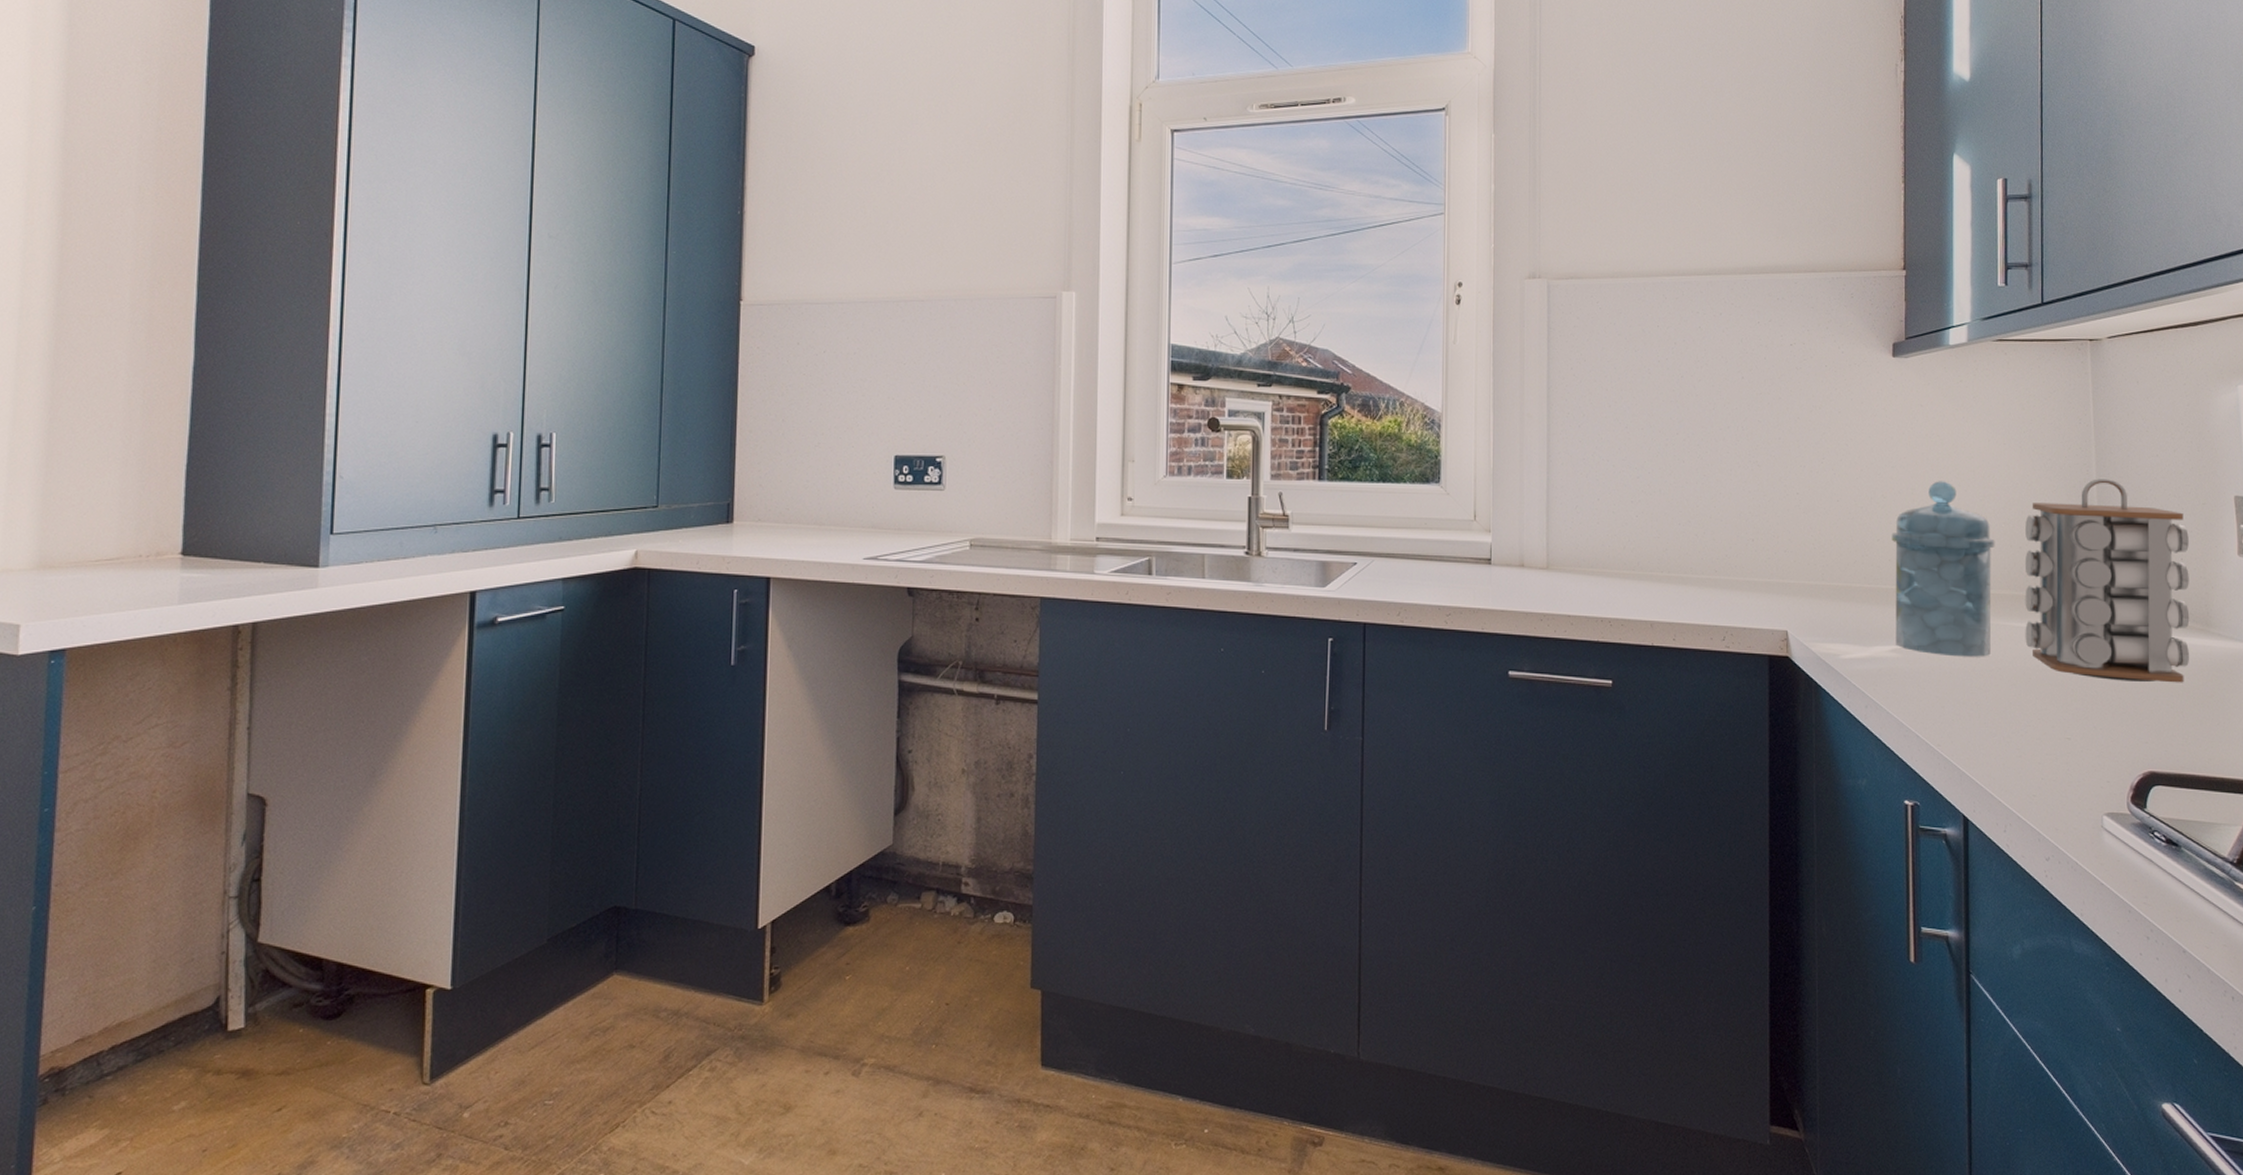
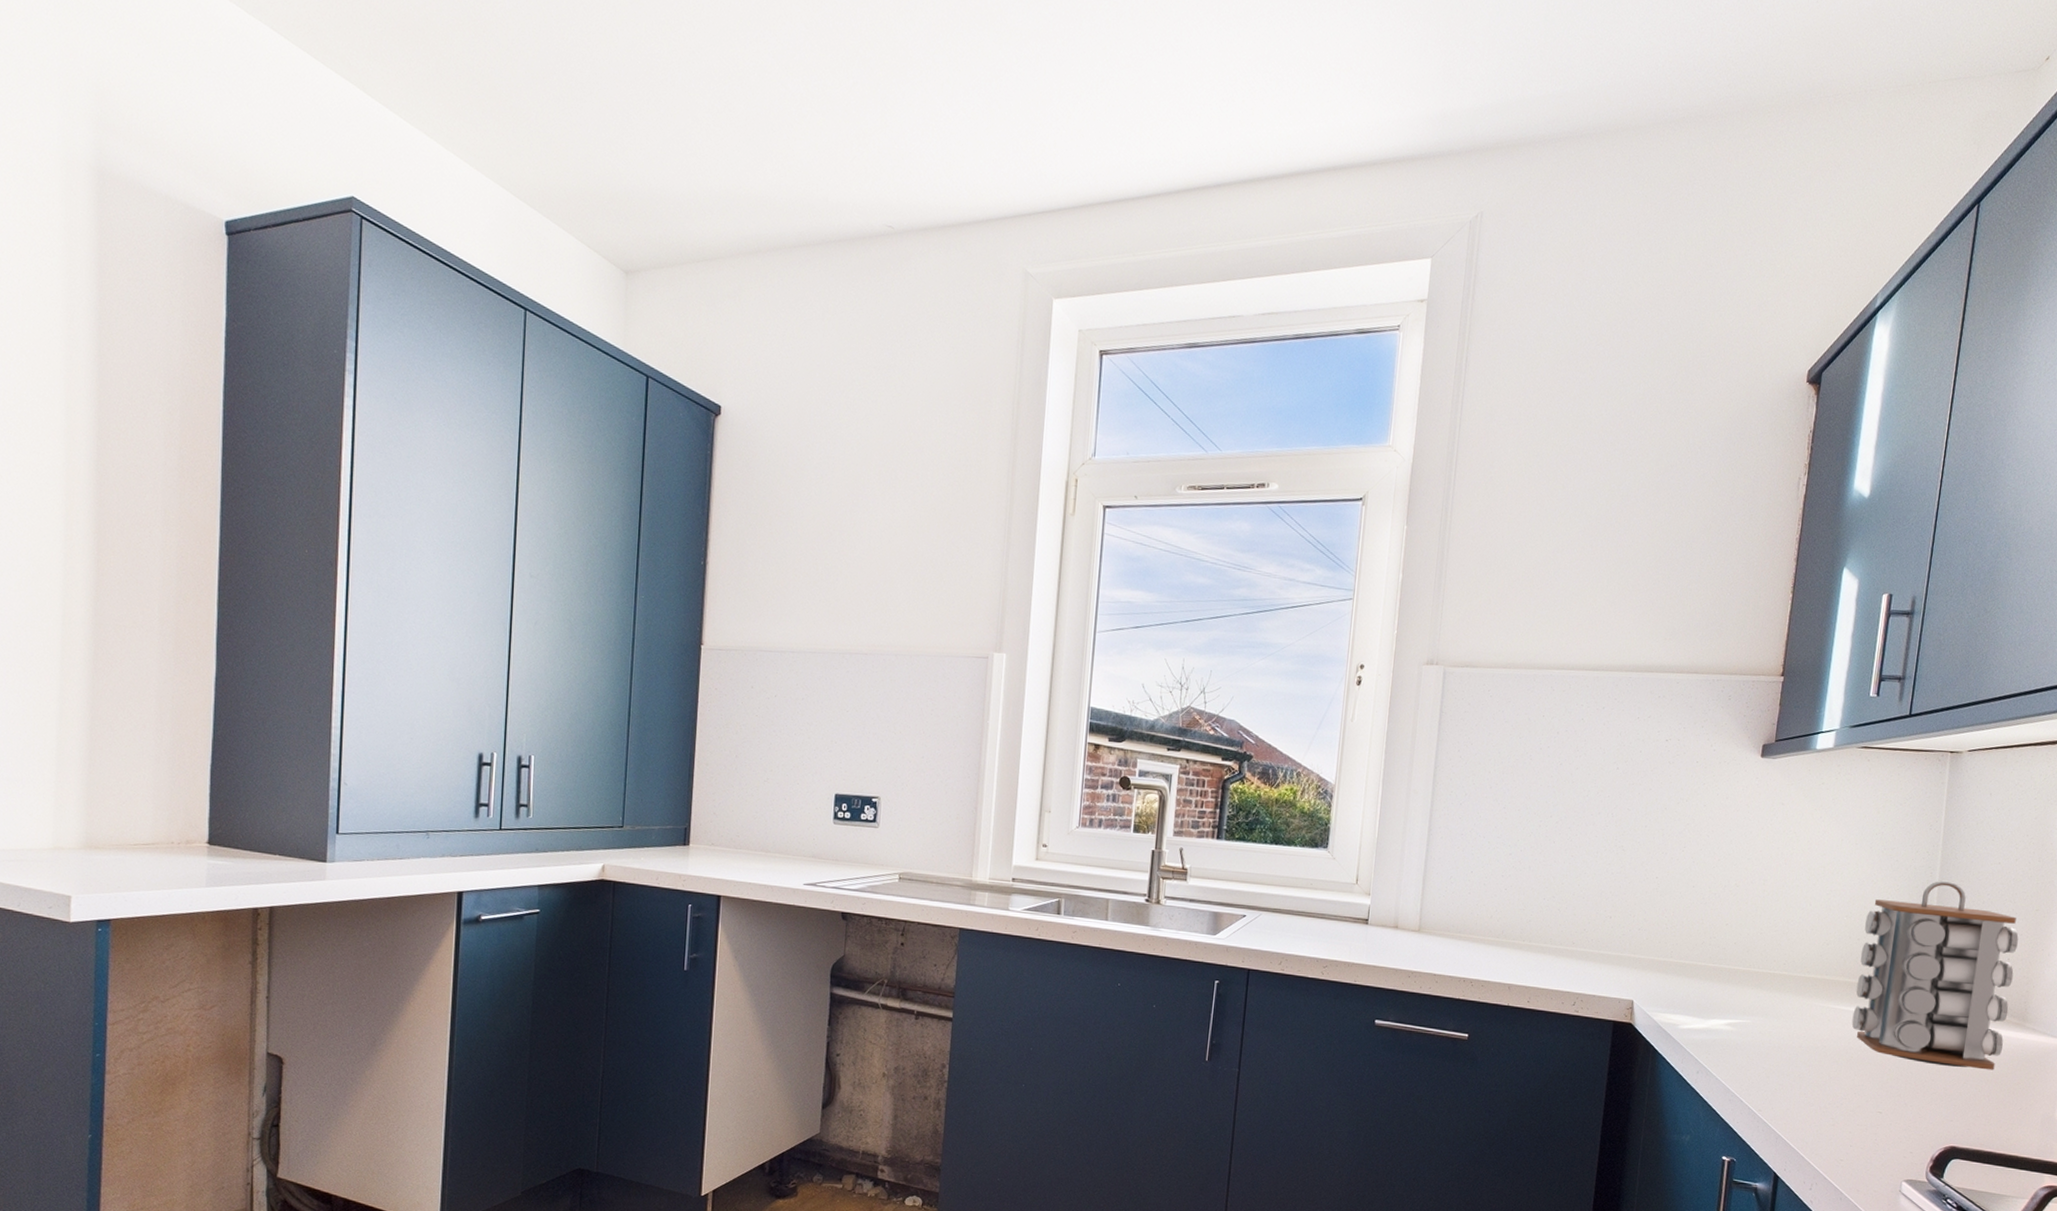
canister: present [1891,481,1995,657] -> none [1731,874,1836,1035]

